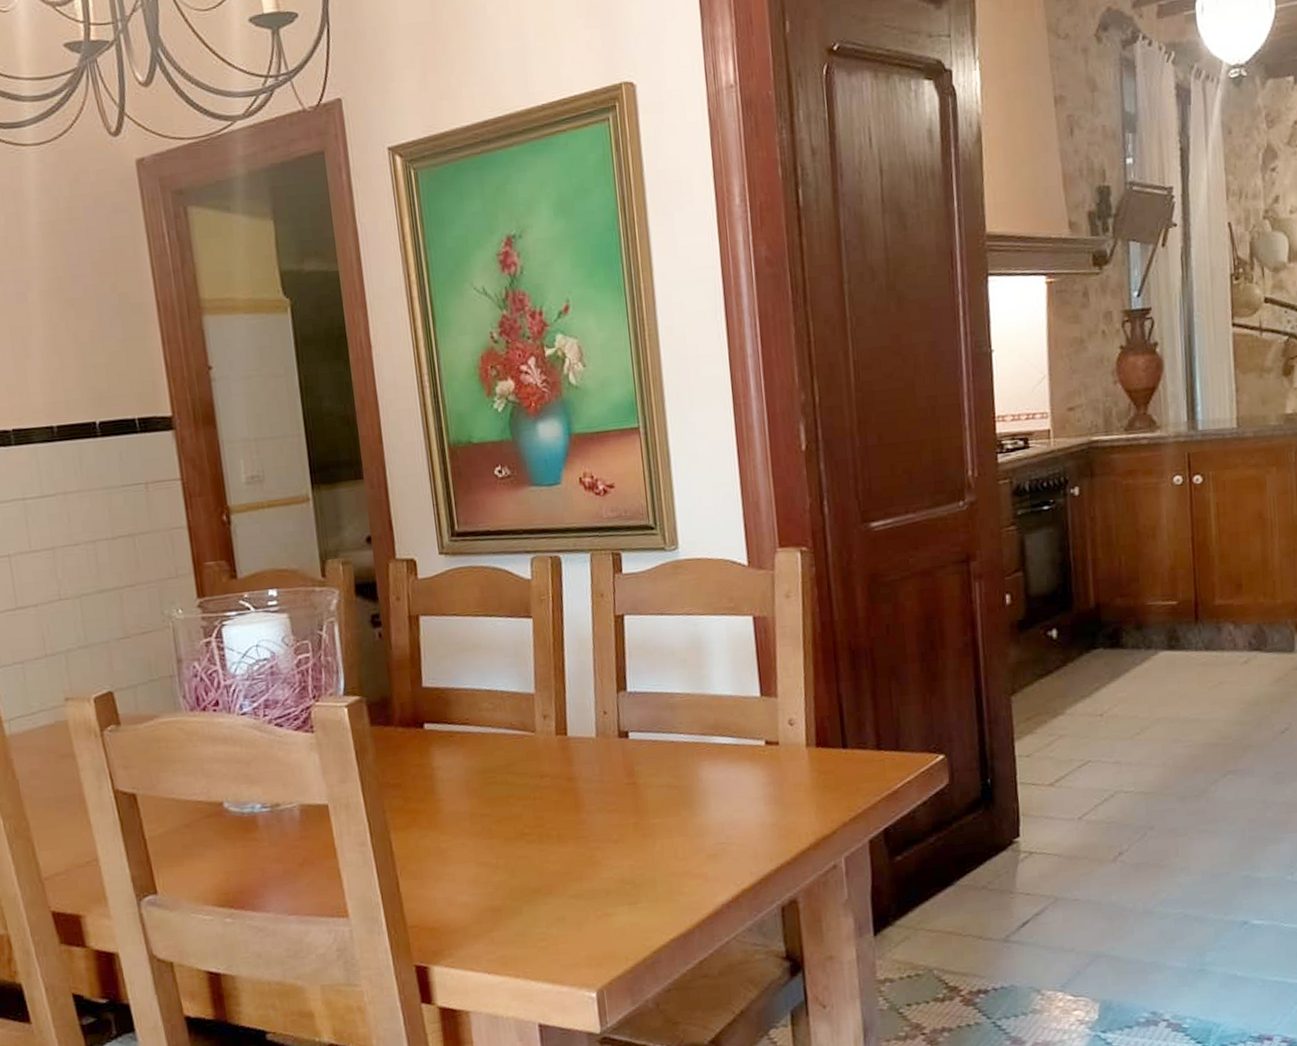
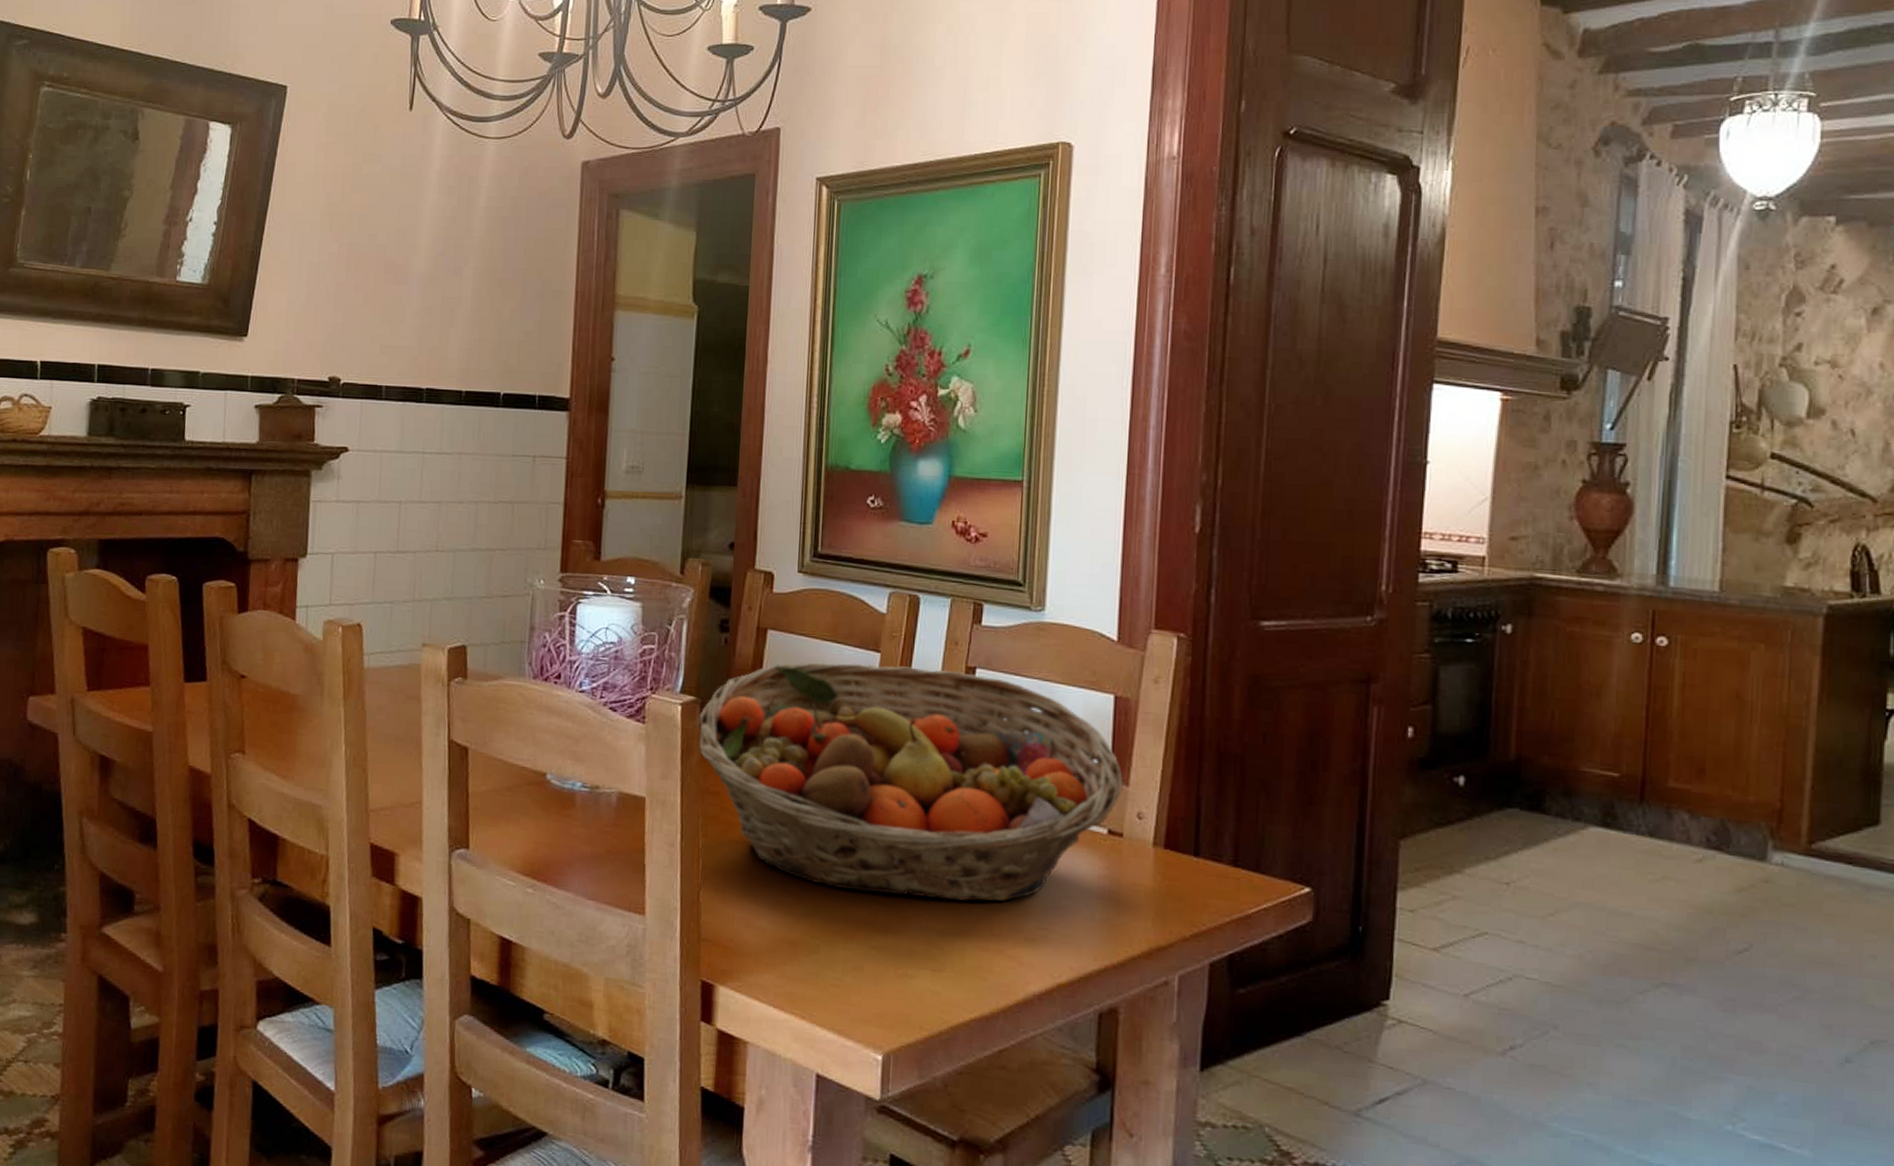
fruit basket: none [366,621,773,850] -> present [697,662,1123,903]

